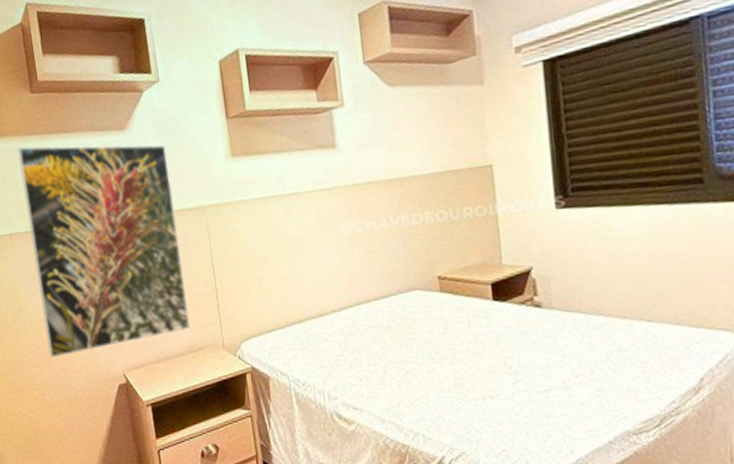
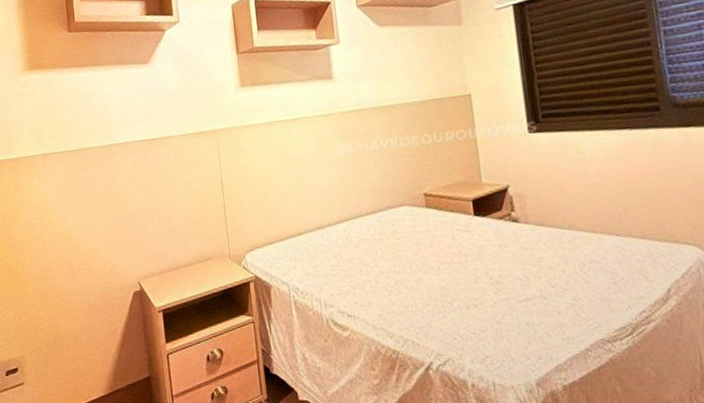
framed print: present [17,145,190,358] -> none [53,76,200,267]

